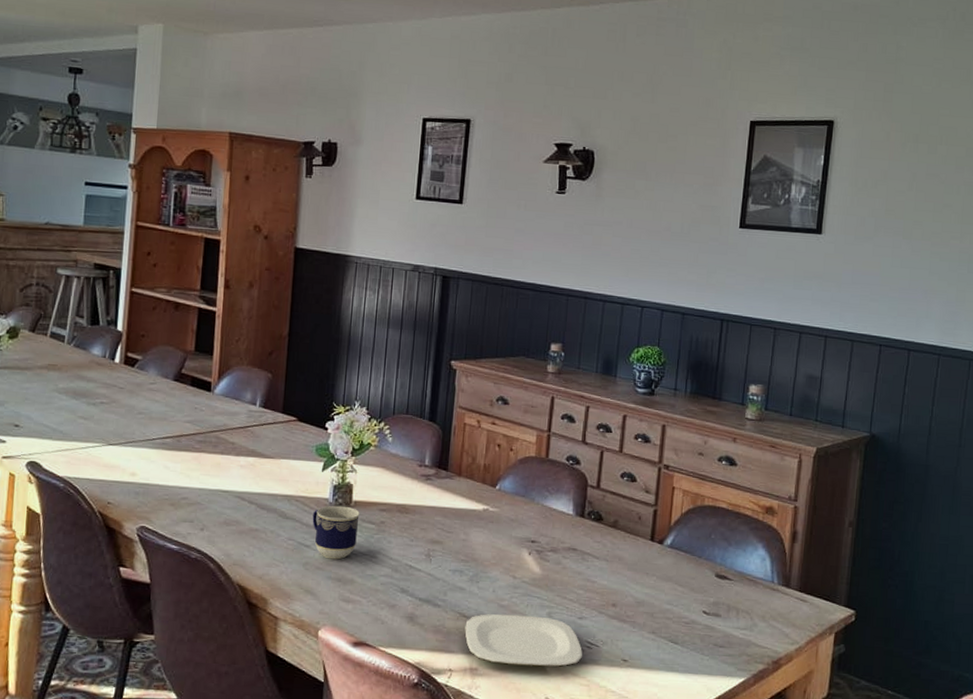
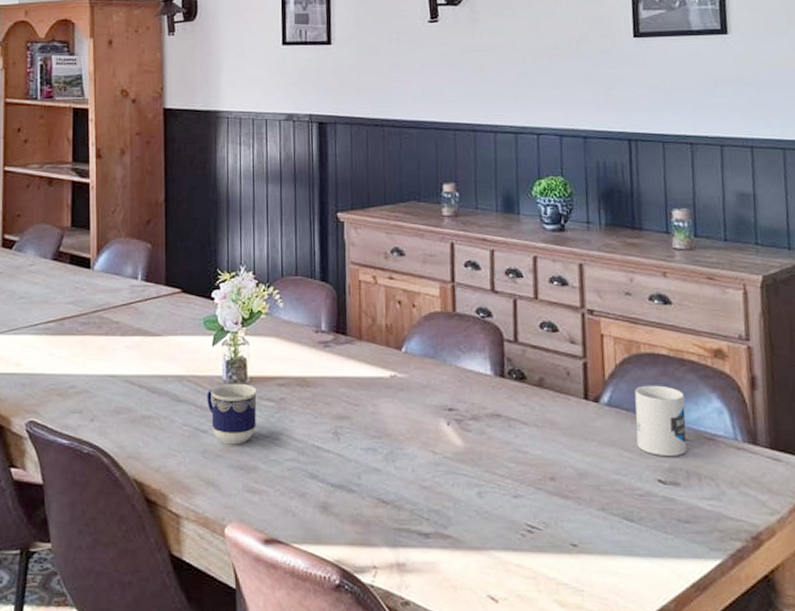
plate: present [465,614,583,667] -> none [385,497,525,558]
mug: none [690,532,735,593] -> present [634,385,687,456]

